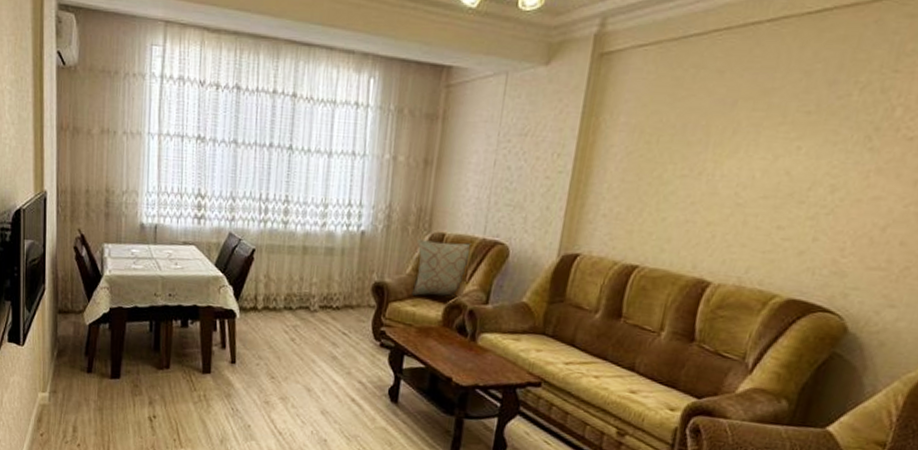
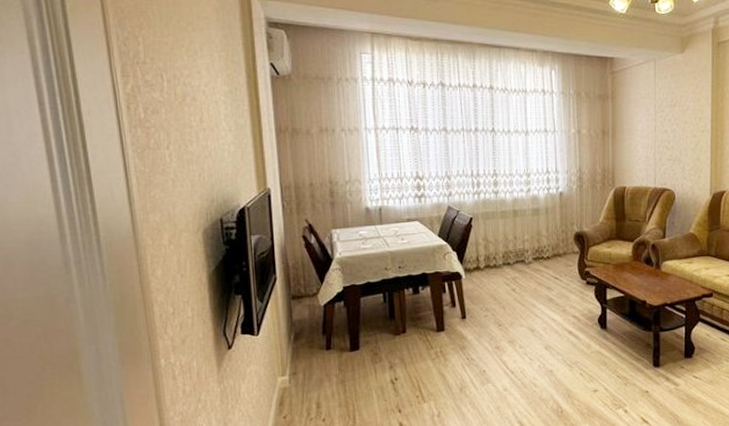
pillow: present [411,238,472,297] -> none [605,192,646,239]

